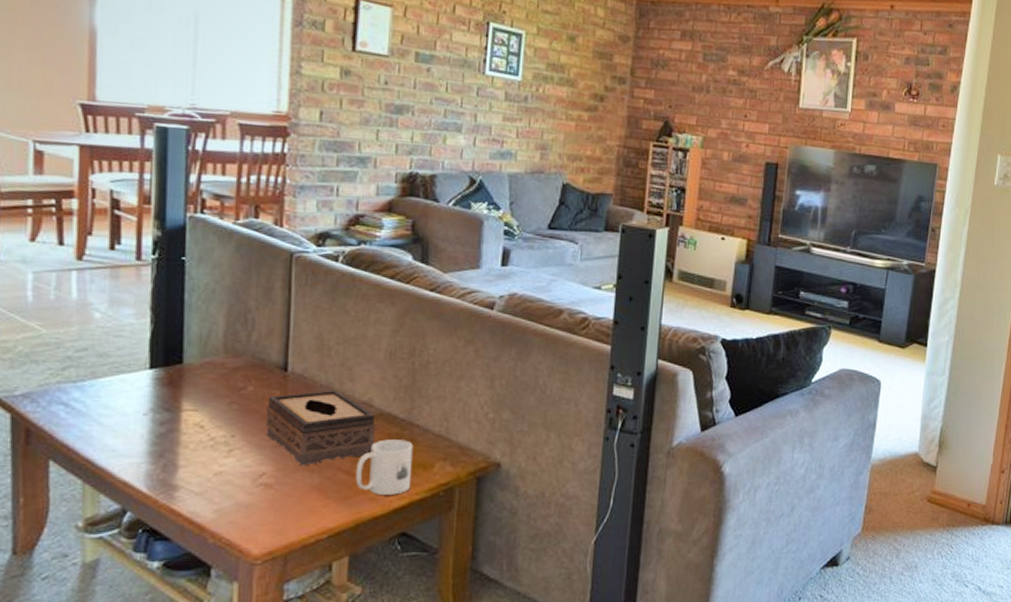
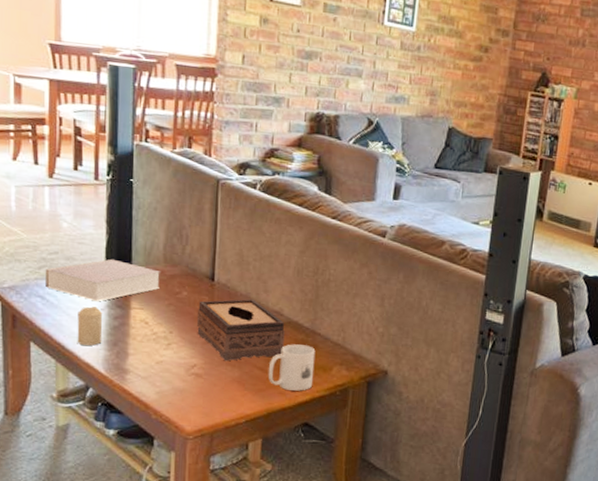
book: none [70,352,221,406] -> present [45,258,161,302]
candle: none [111,412,144,459] -> present [77,306,102,346]

